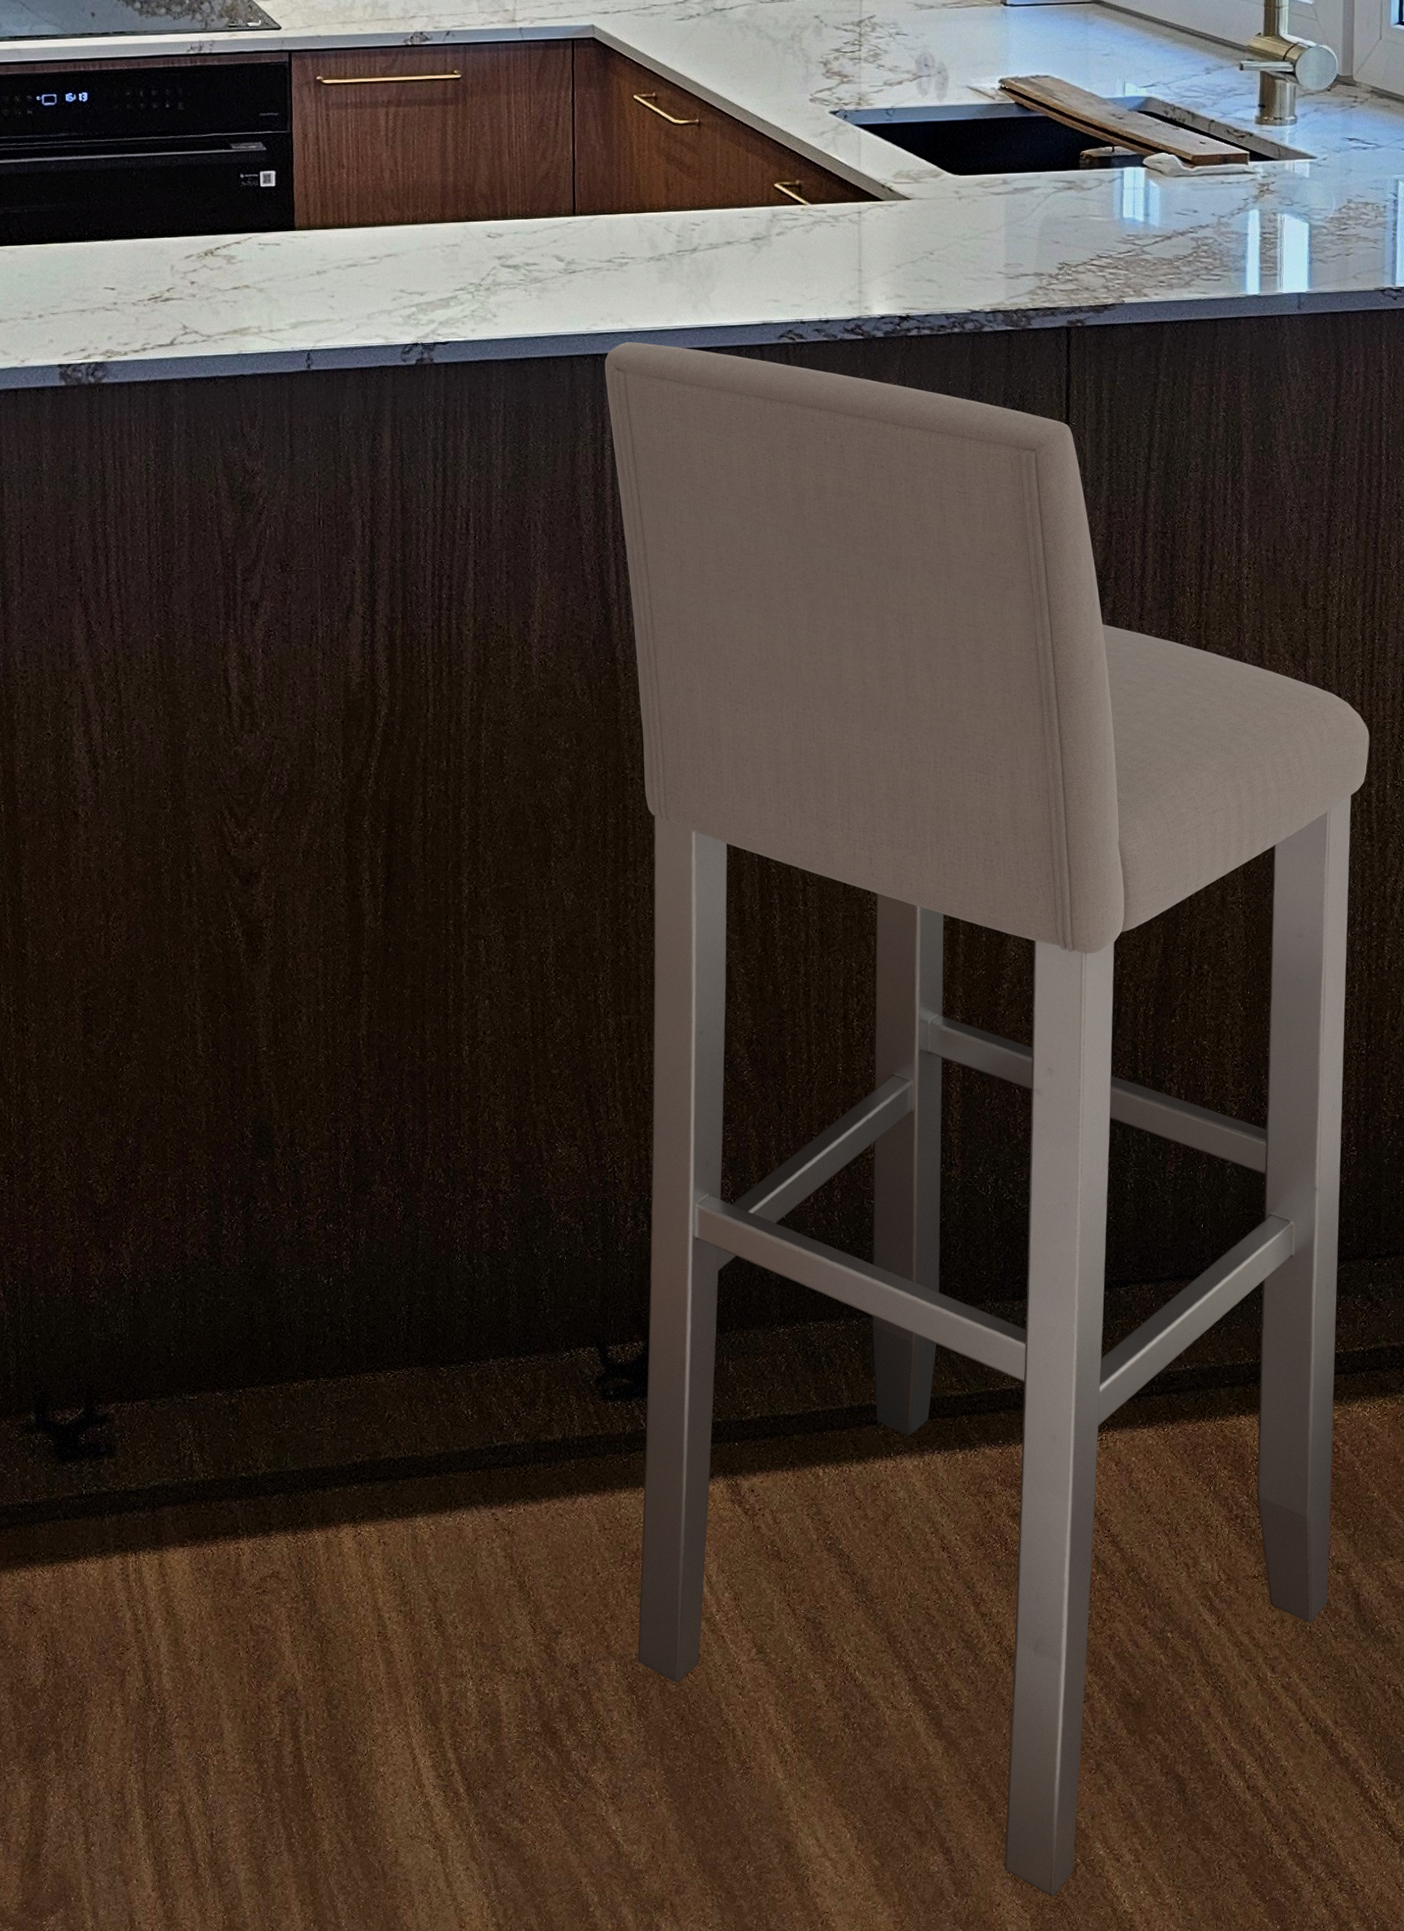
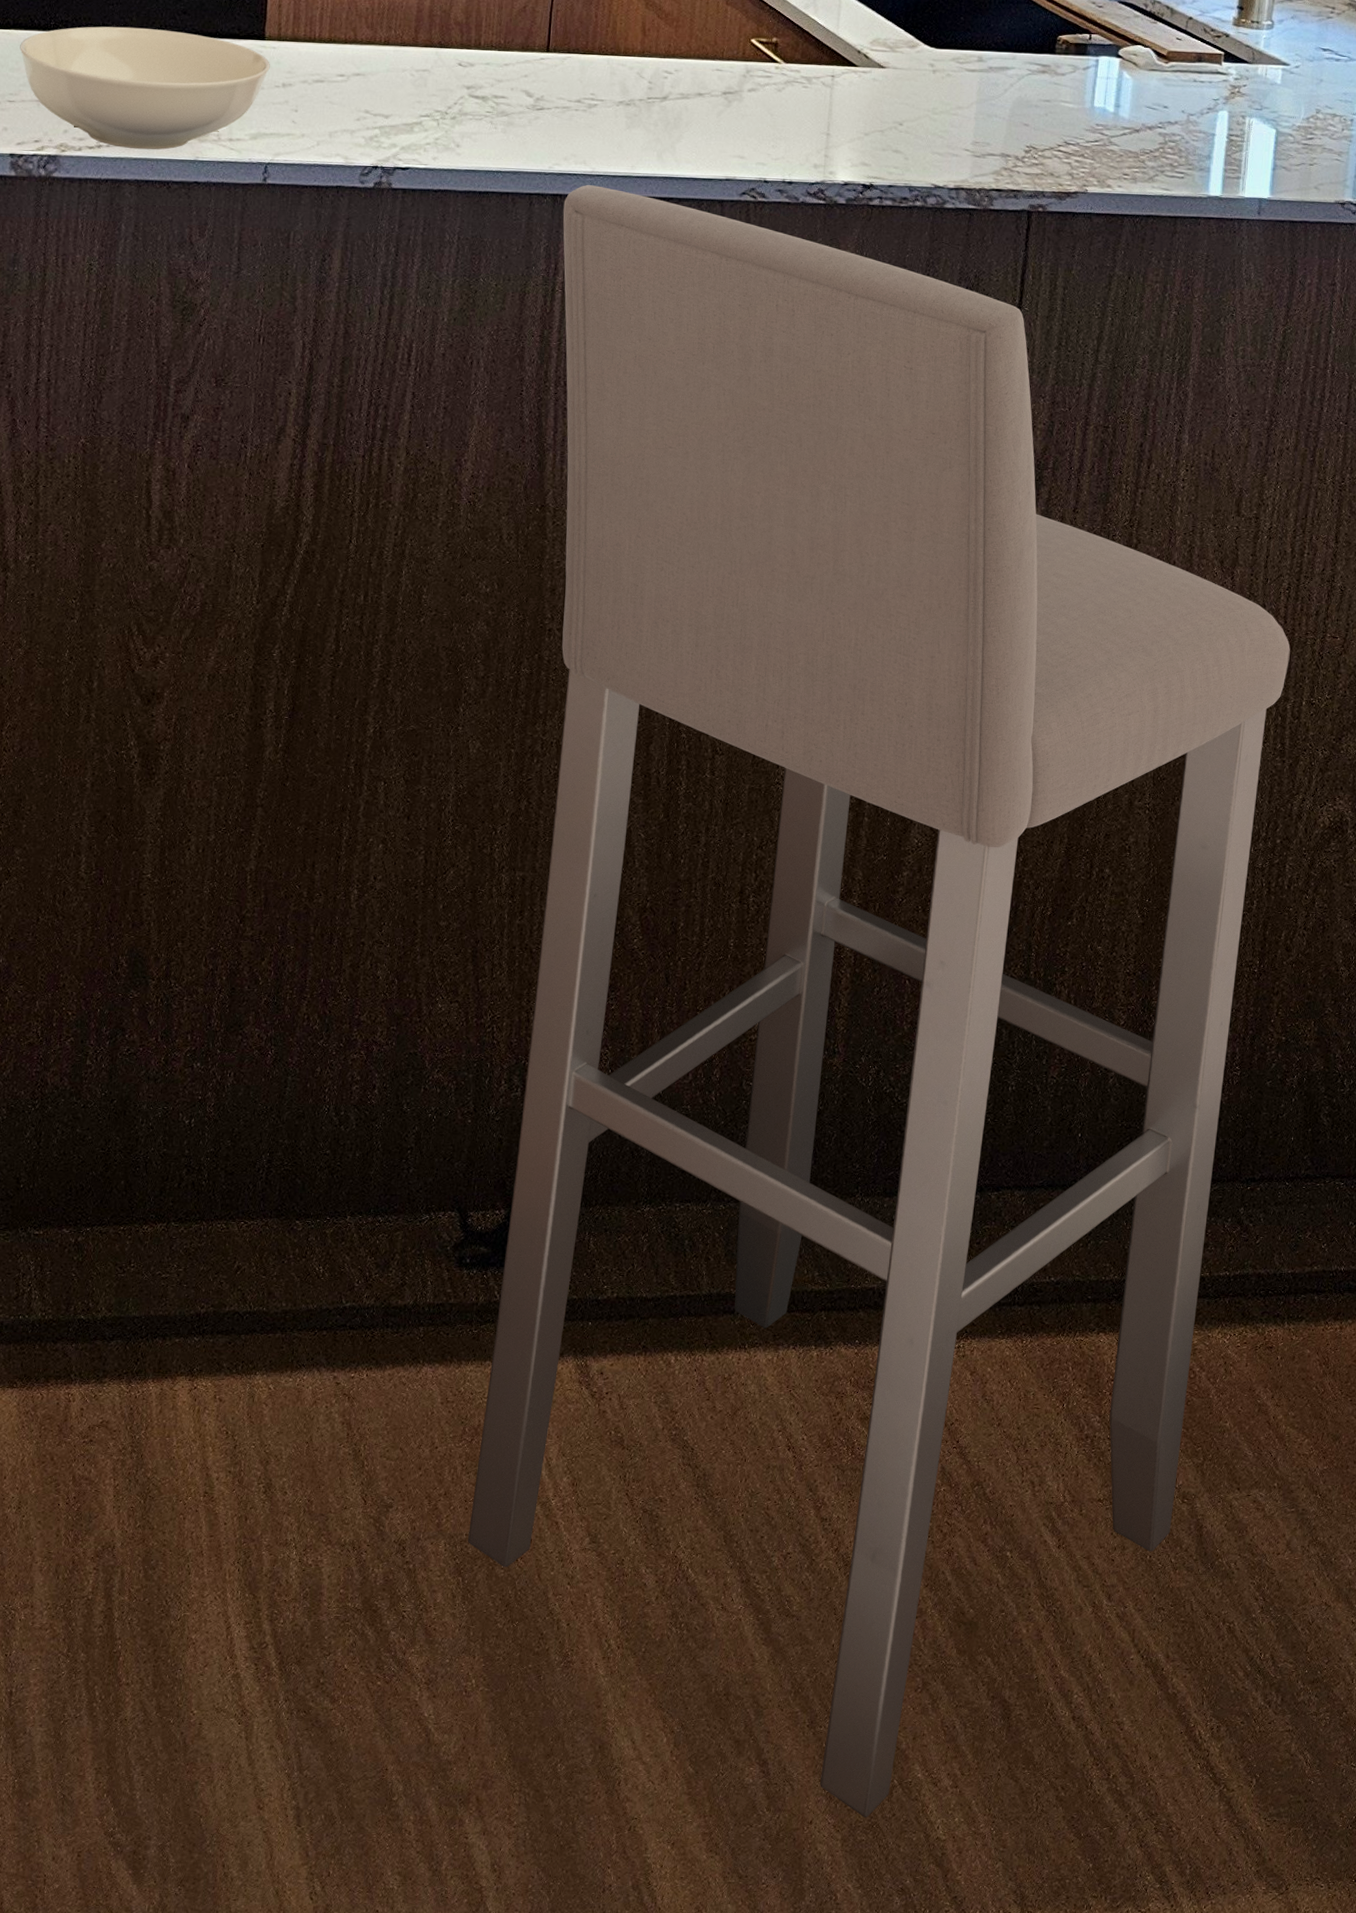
bowl: none [57,229,303,349] -> present [20,26,270,150]

